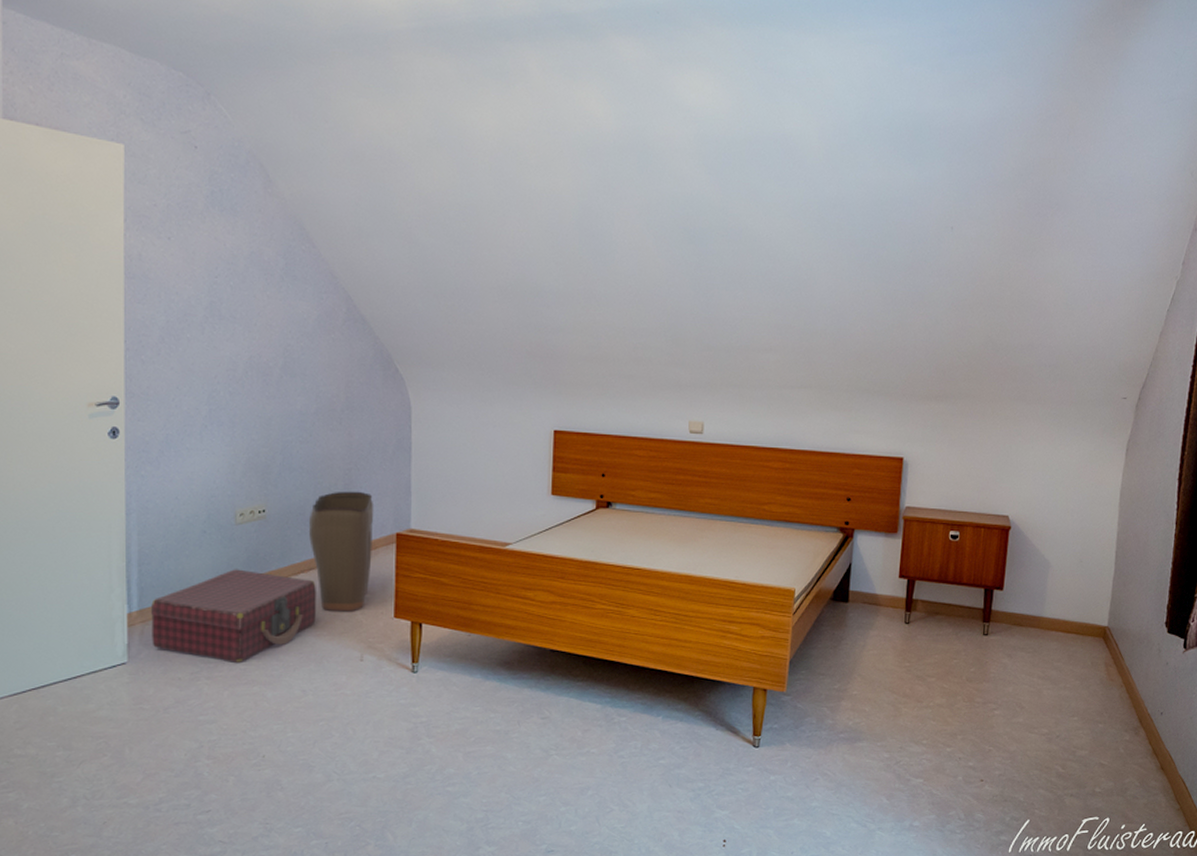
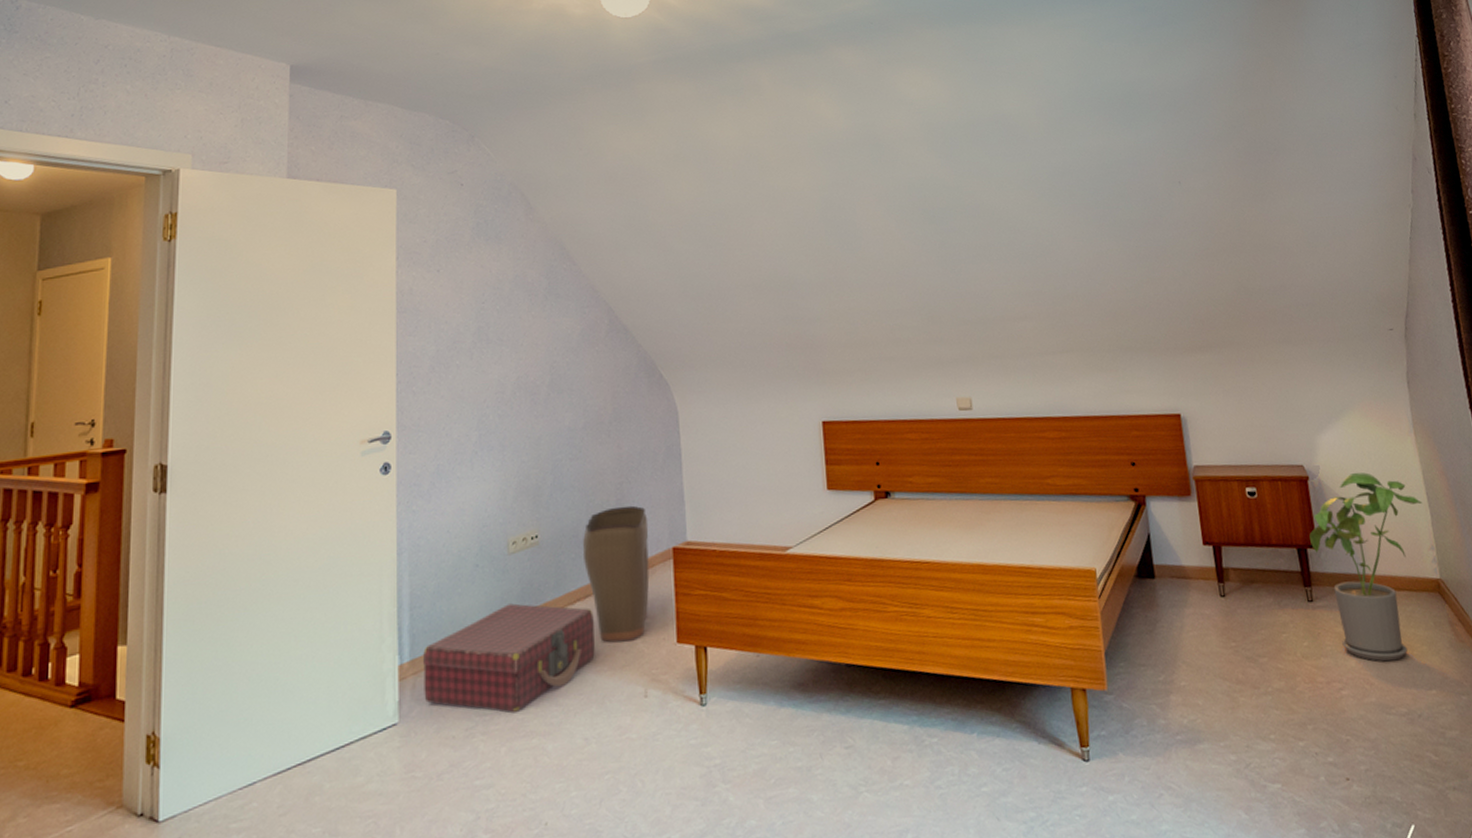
house plant: none [998,527,1110,691] -> present [1309,472,1423,662]

